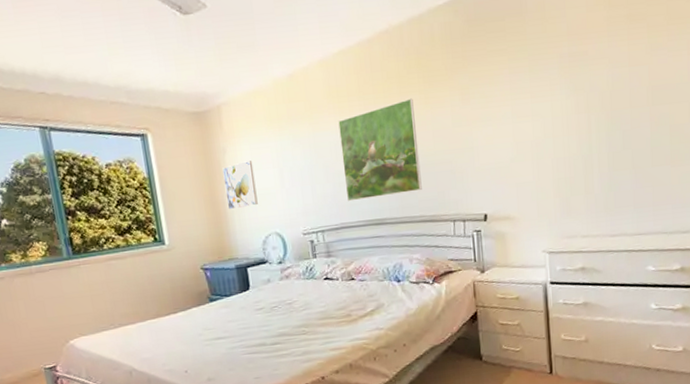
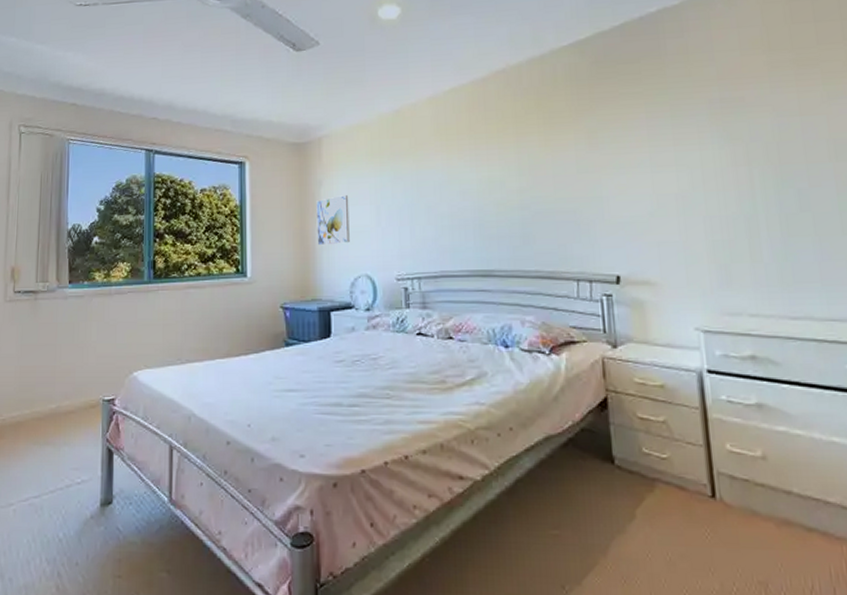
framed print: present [338,98,422,202] -> none [445,140,539,247]

